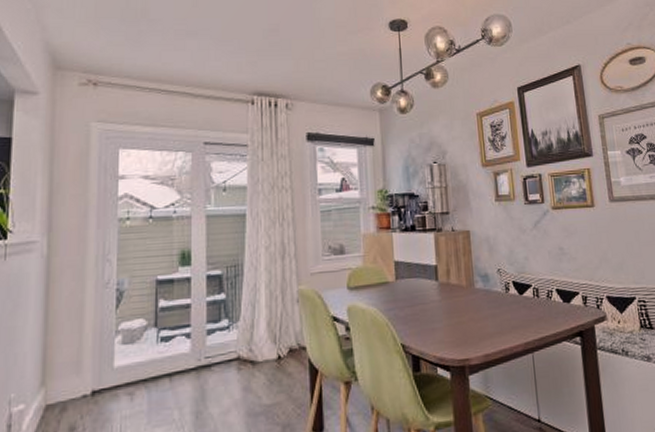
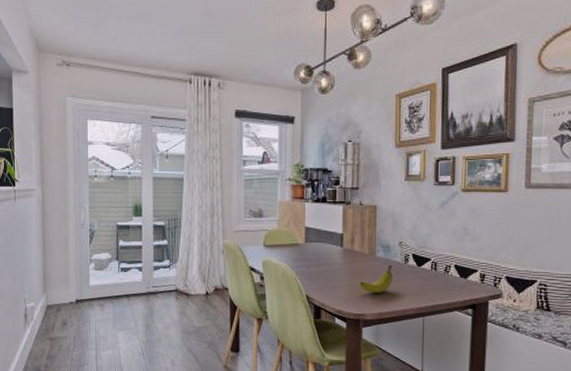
fruit: none [460,296,496,332] -> present [359,264,394,293]

